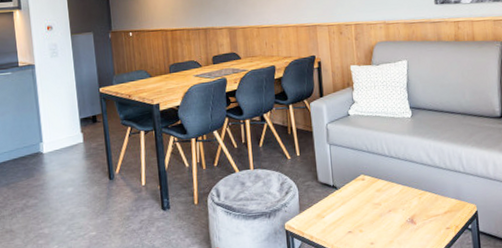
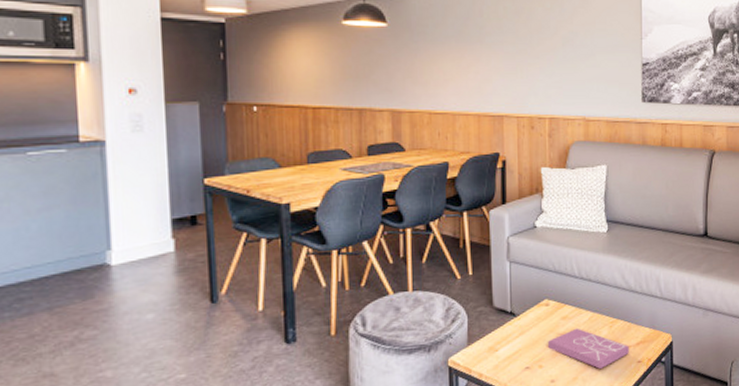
book: none [366,199,438,234] -> present [548,327,629,369]

